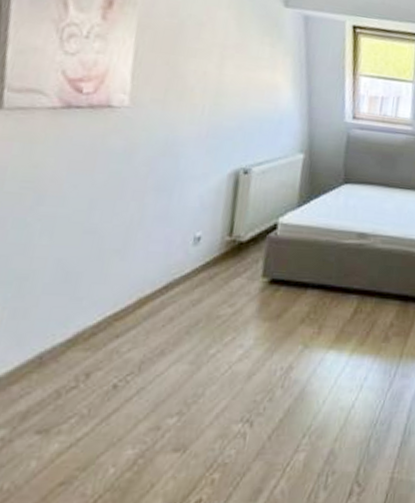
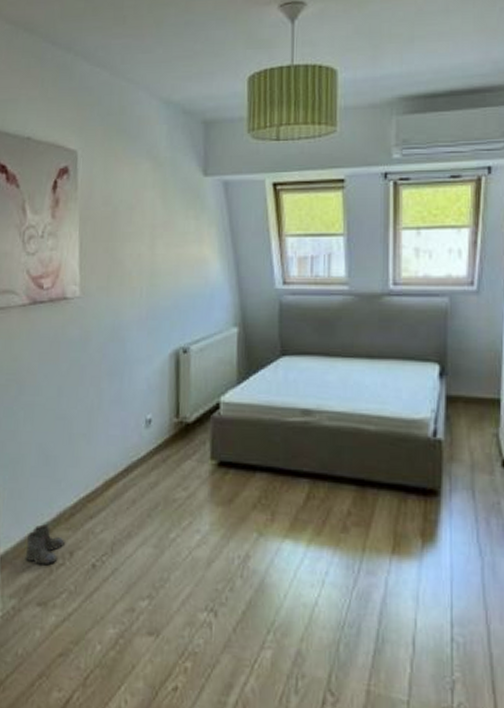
boots: none [24,344,80,390] -> present [25,523,64,566]

